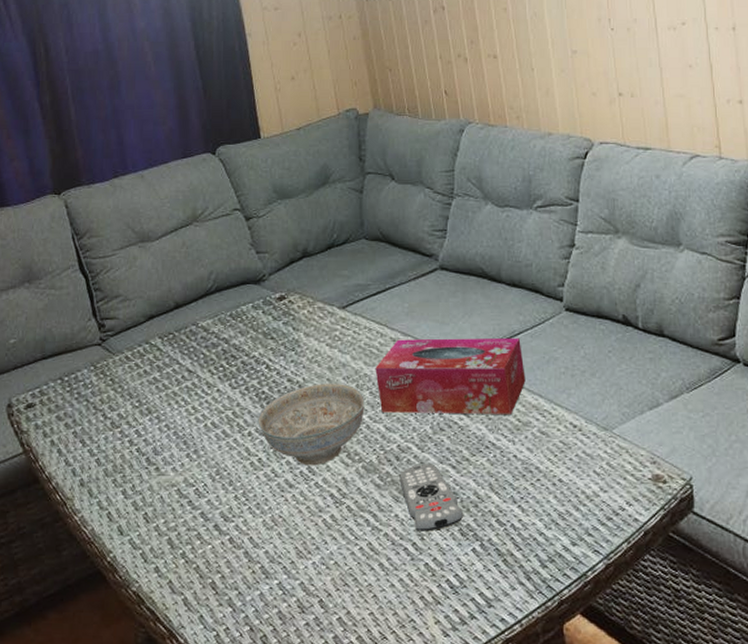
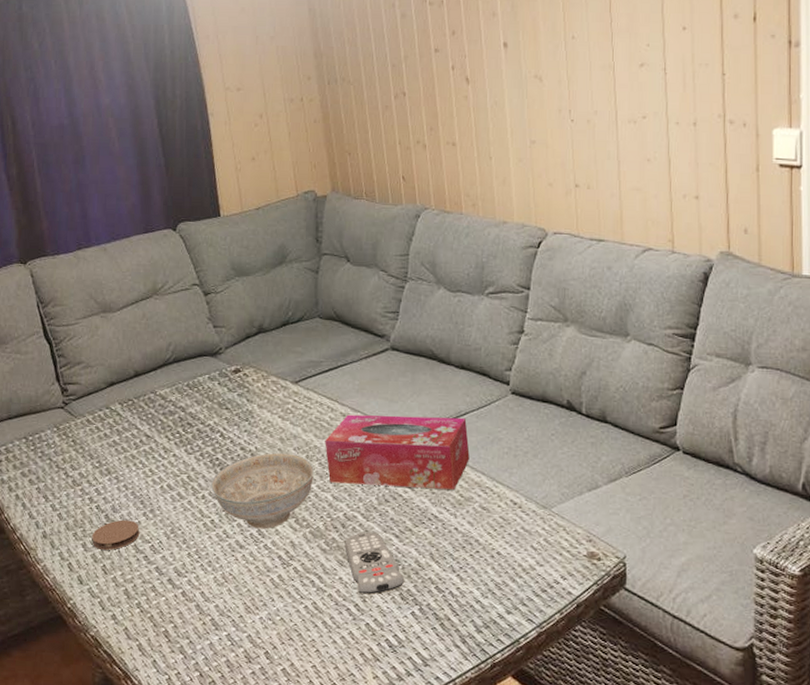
coaster: none [132,462,184,496] -> present [92,519,140,550]

